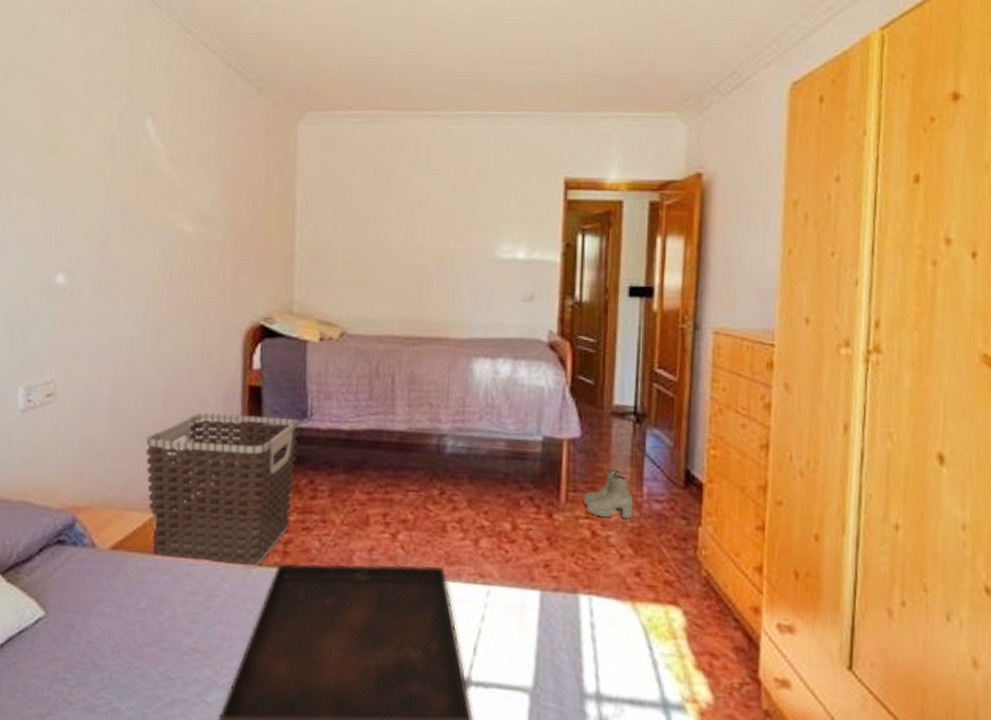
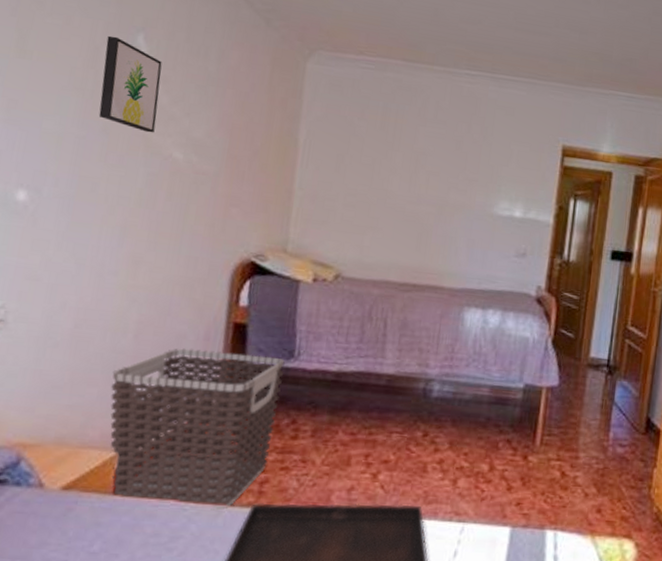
wall art: none [118,123,169,210] -> present [98,35,162,133]
boots: present [584,469,633,520] -> none [556,416,600,462]

